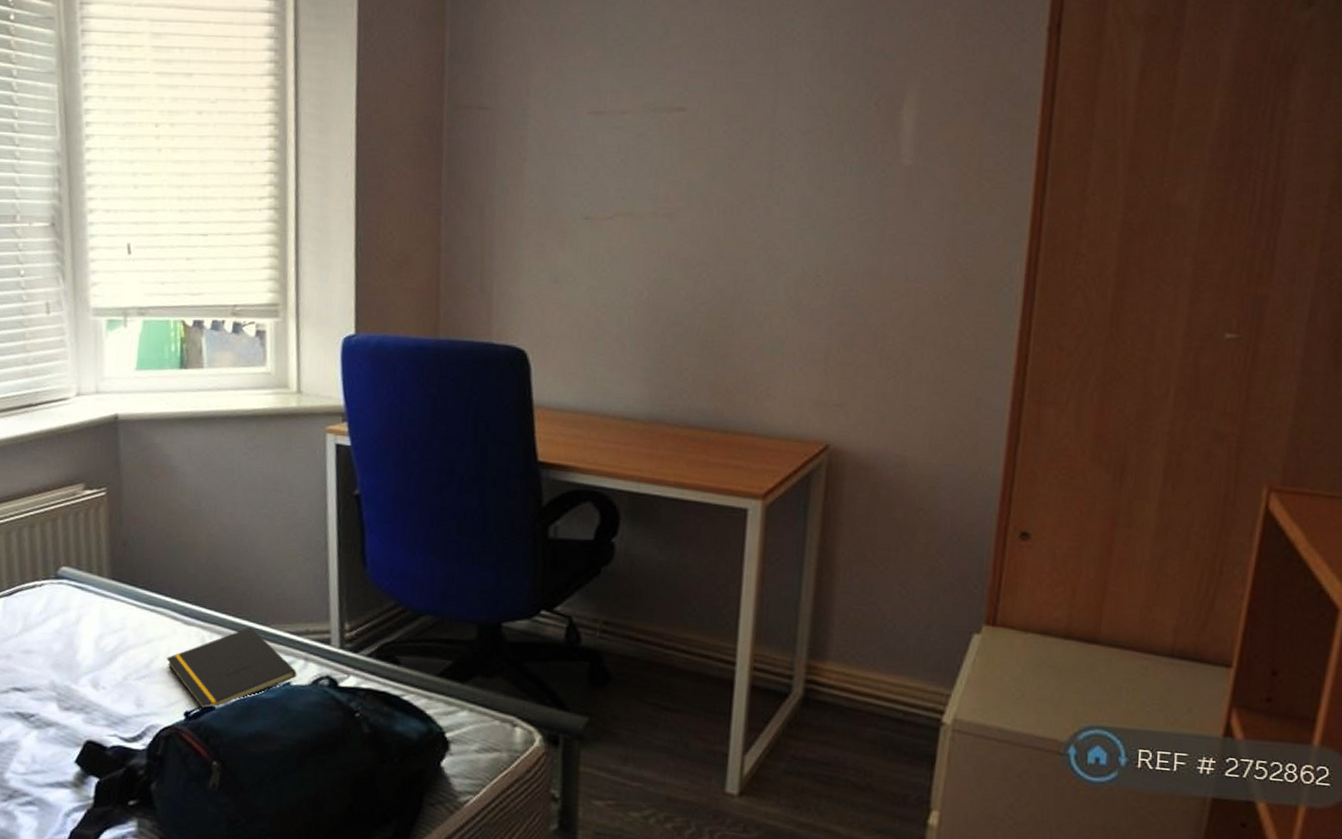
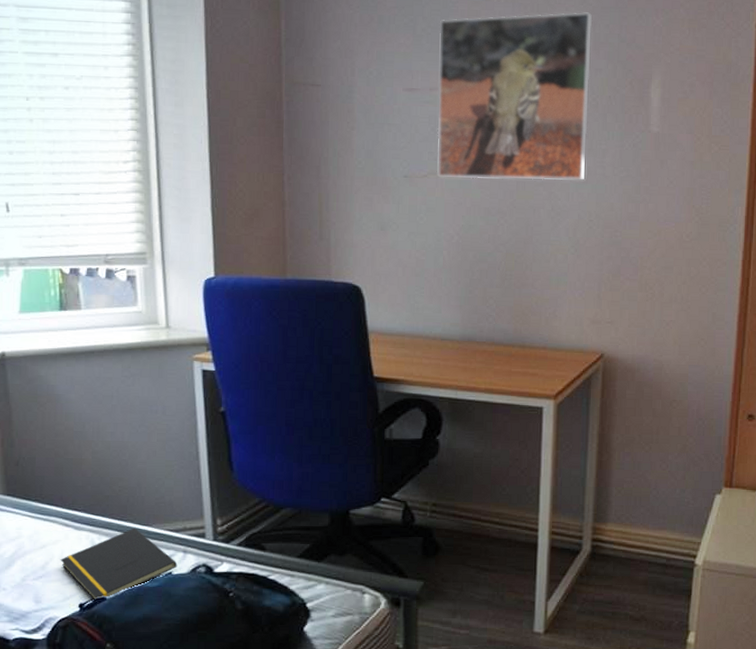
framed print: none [625,15,830,225] -> present [437,12,593,180]

